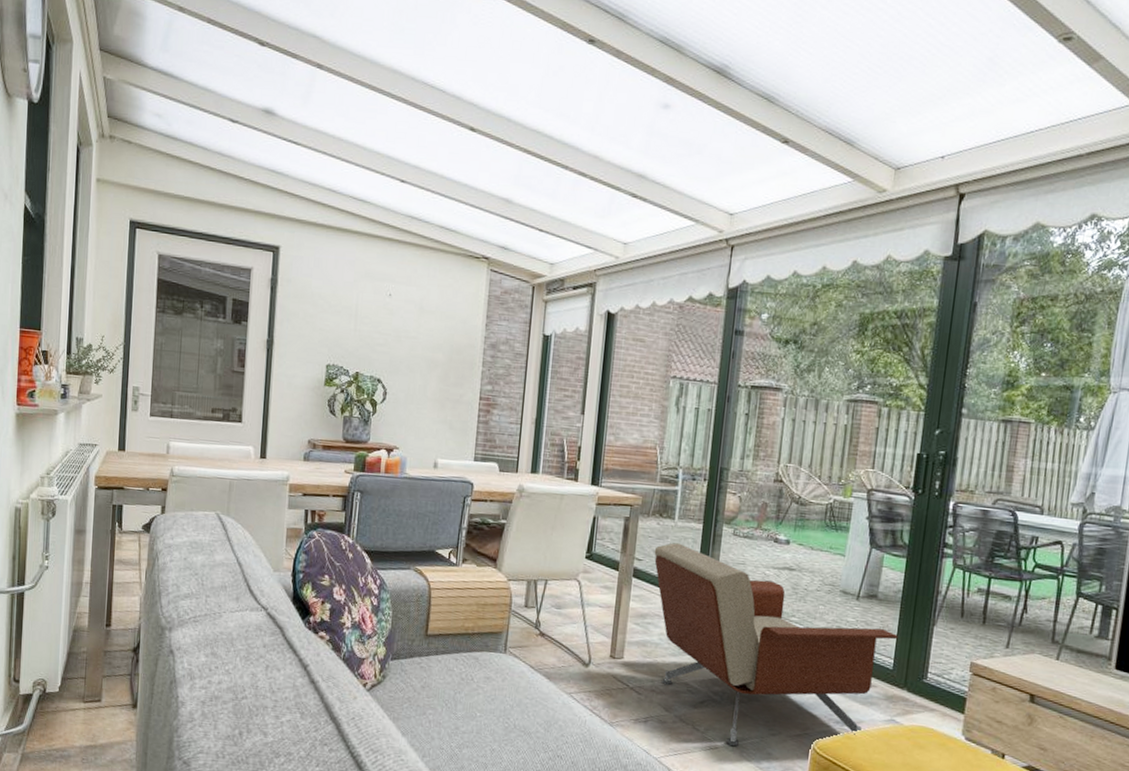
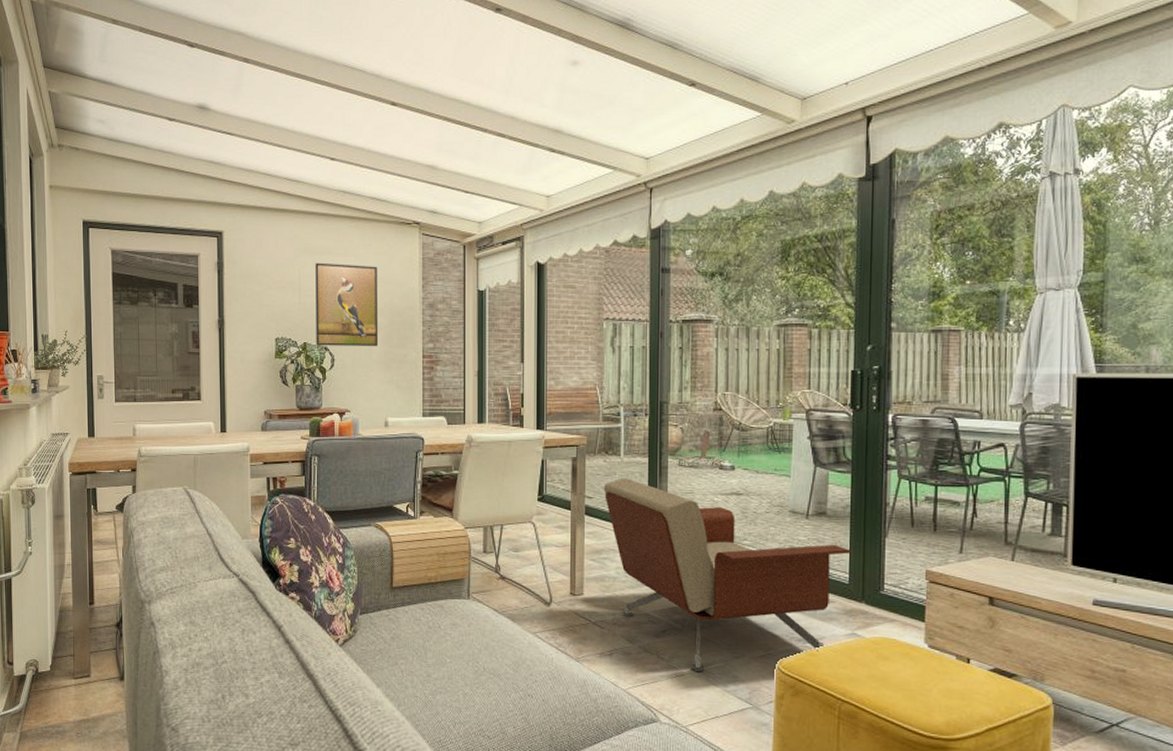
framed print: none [368,289,440,384] -> present [315,263,379,347]

